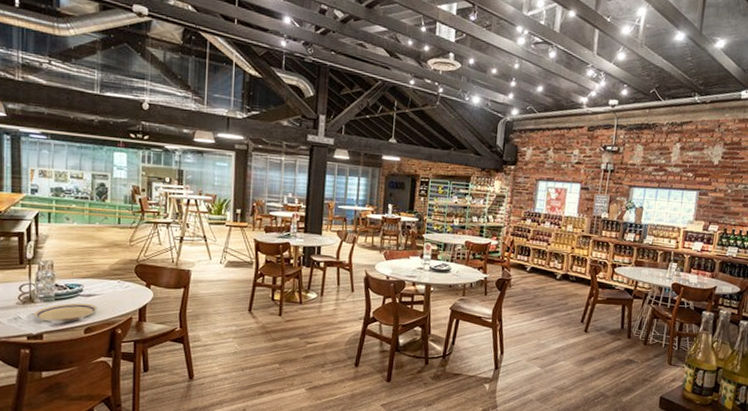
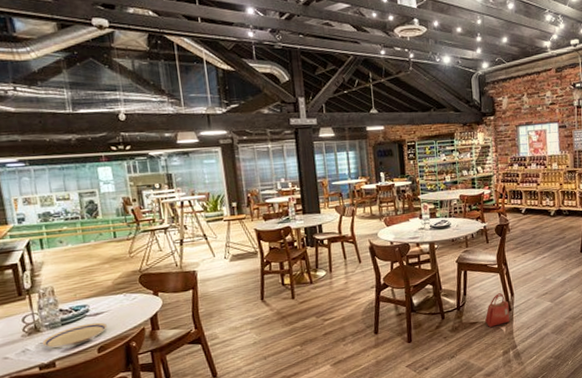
handbag: none [469,349,497,383] -> present [485,293,510,328]

